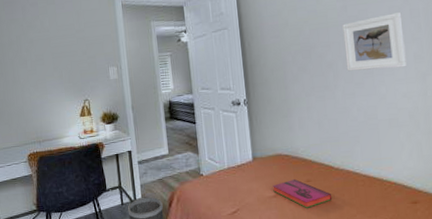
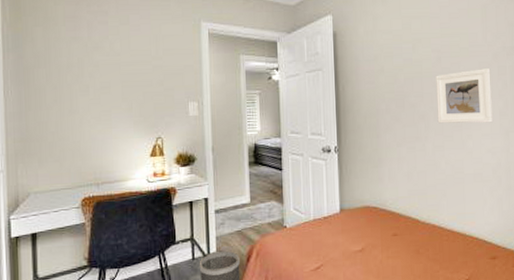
hardback book: present [272,179,332,208] -> none [359,233,417,264]

